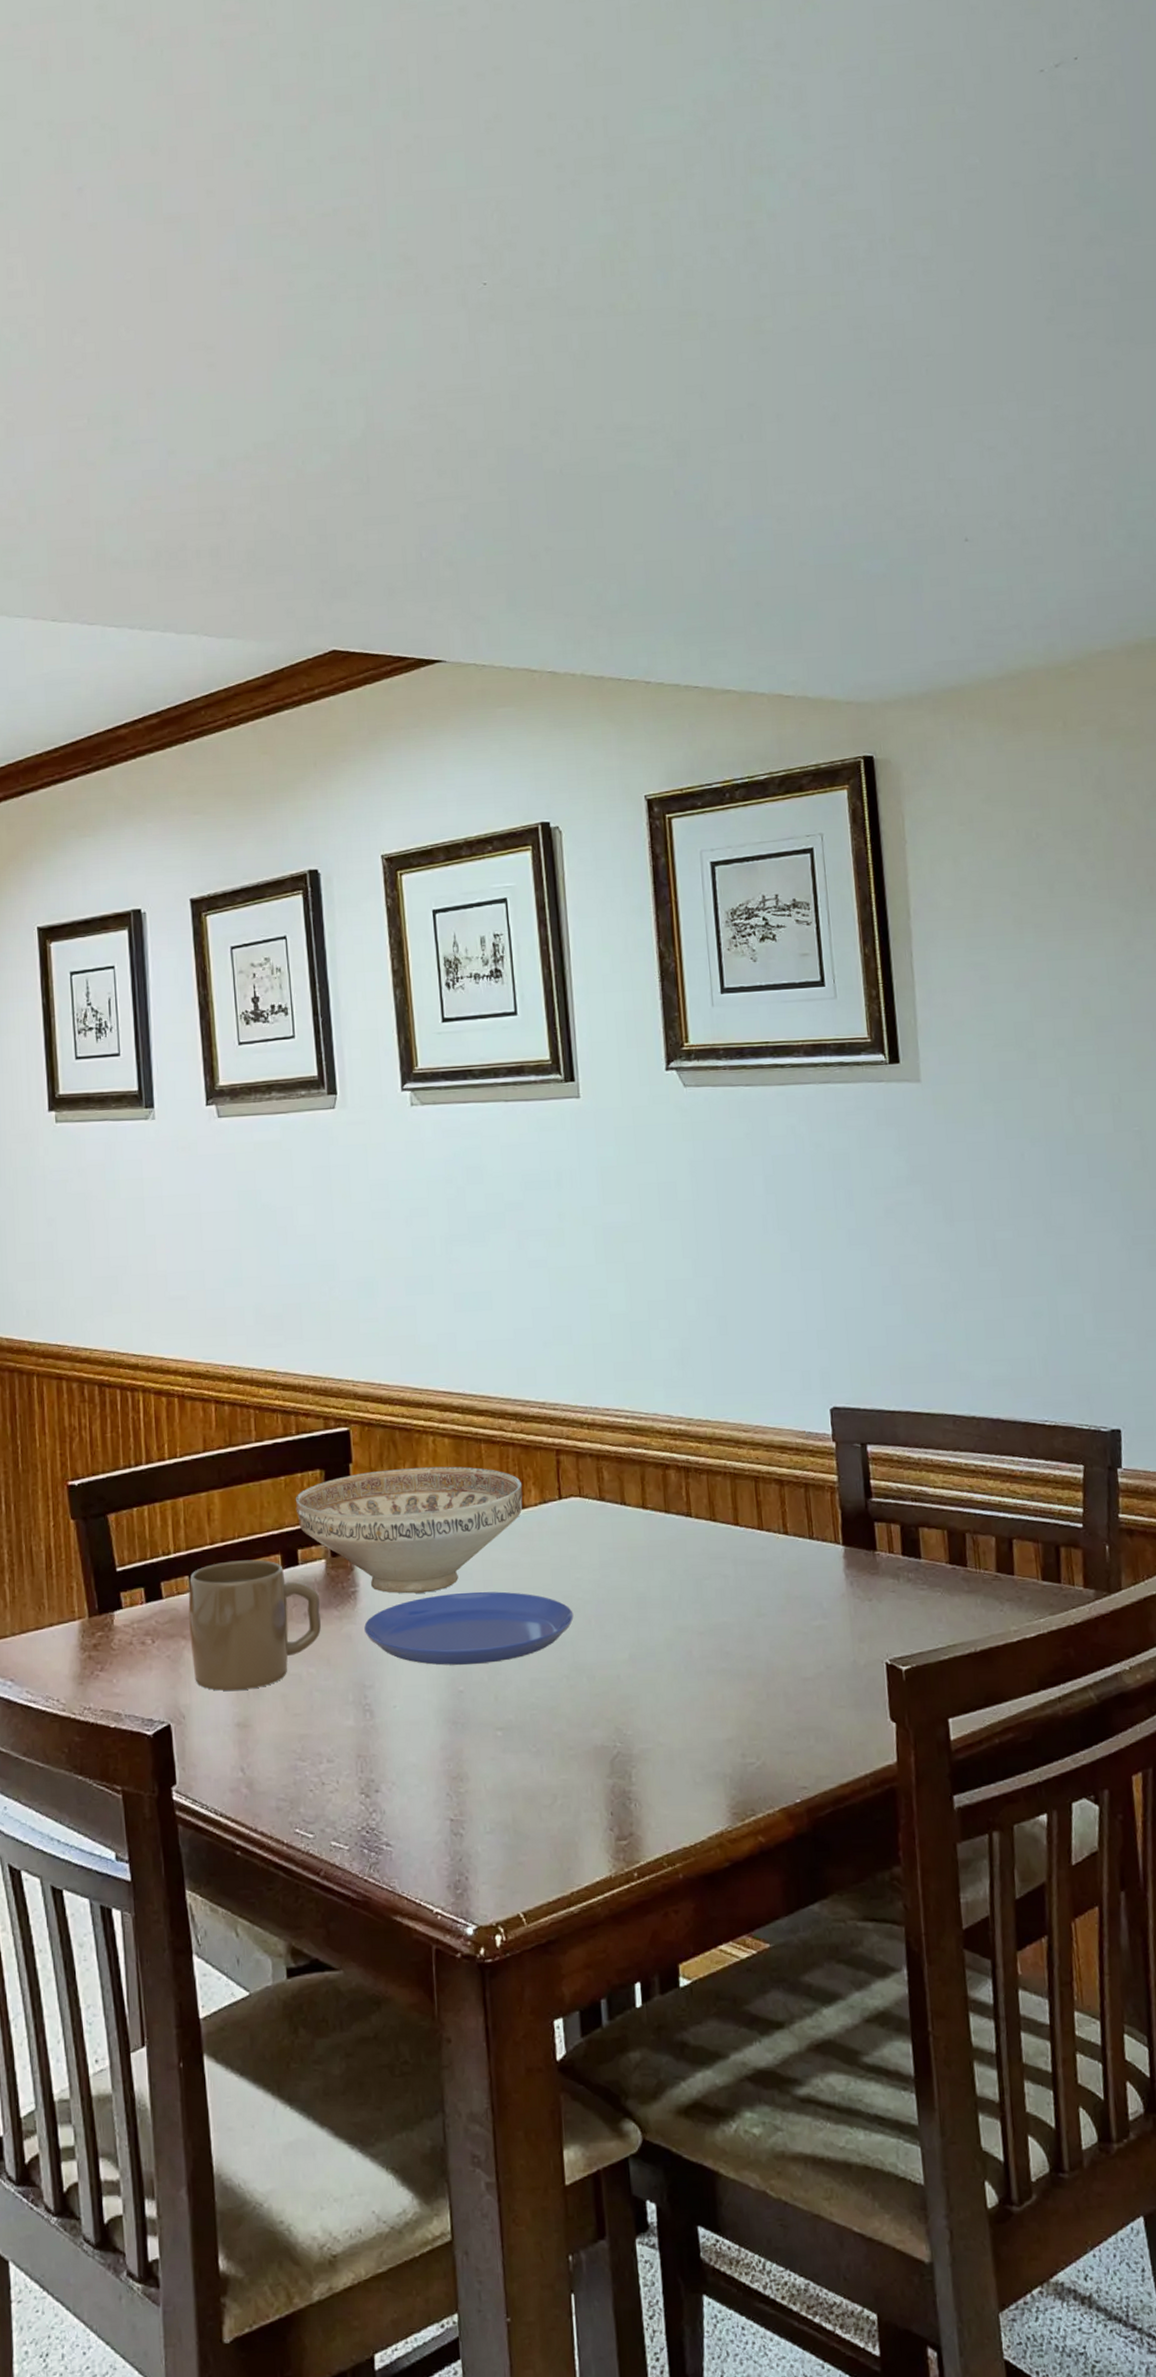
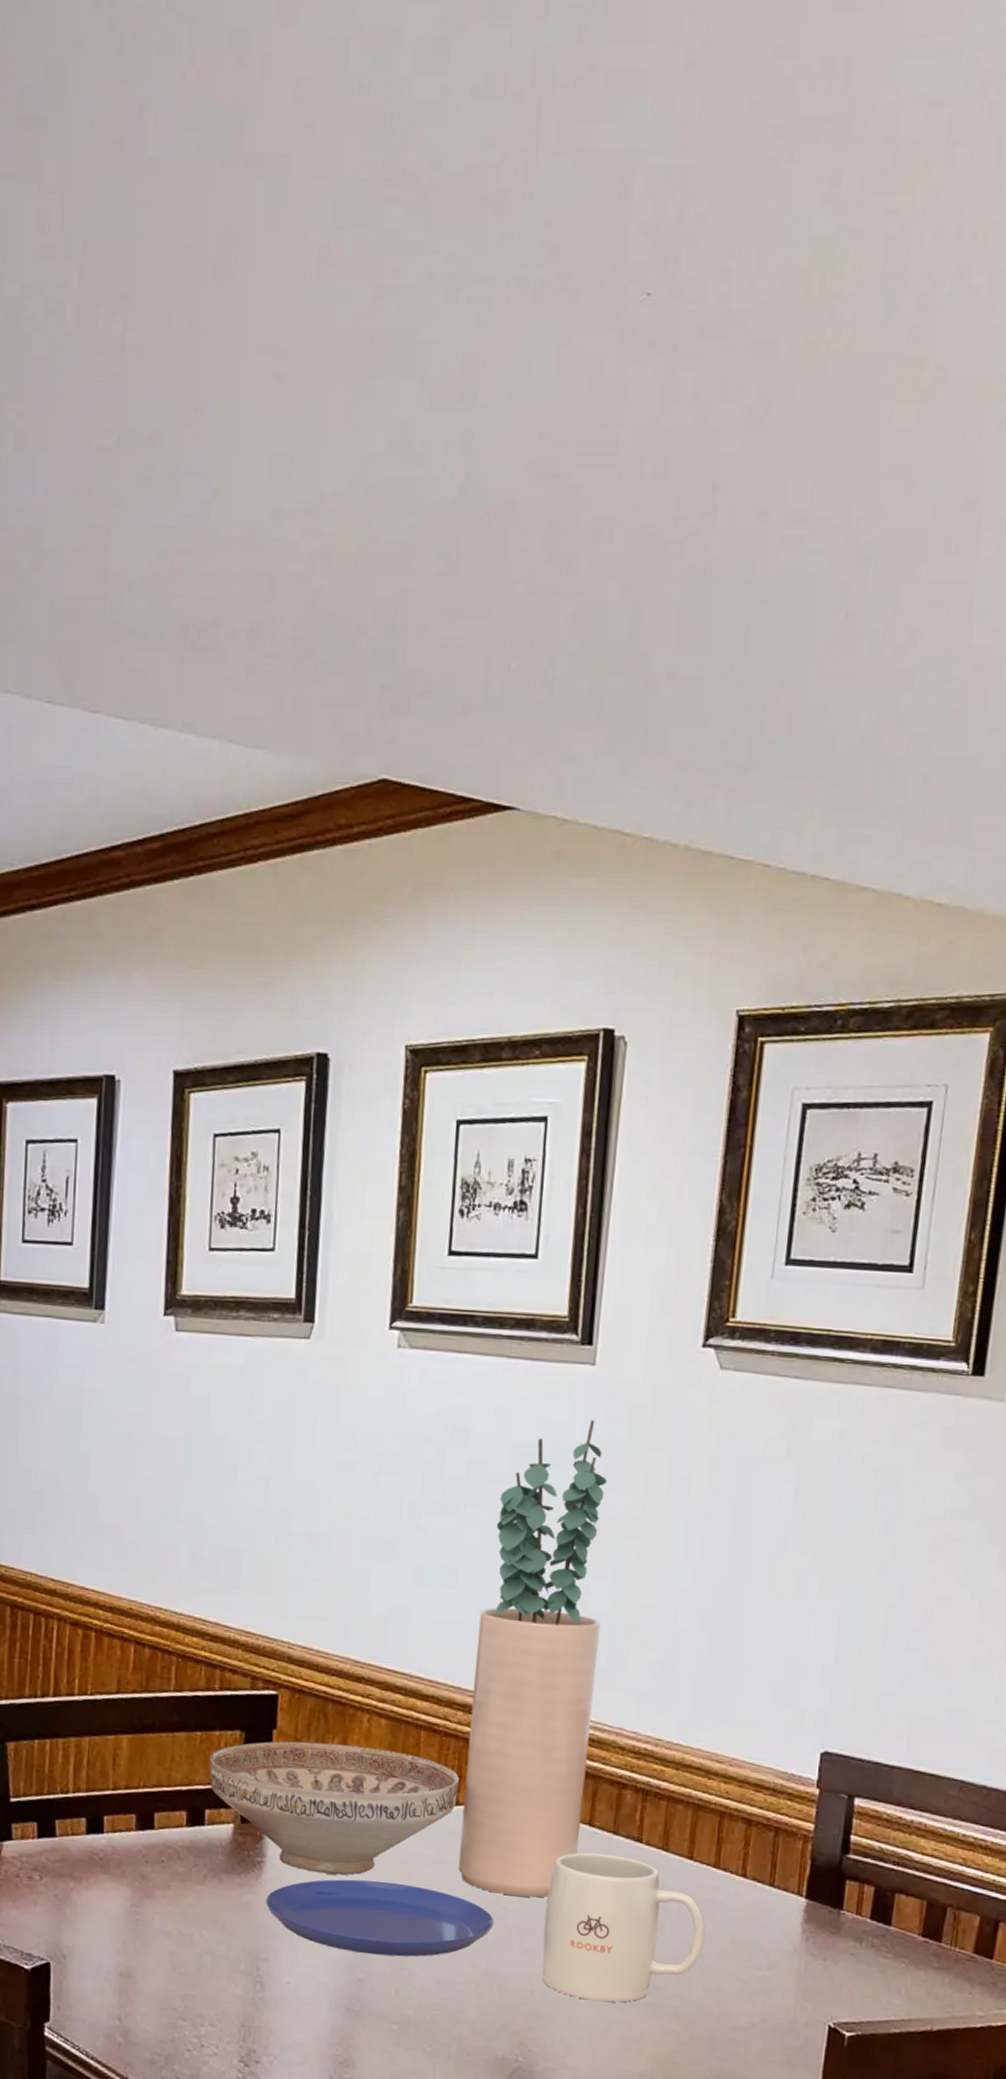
mug: present [188,1559,321,1691] -> none [80,1809,223,1942]
vase: none [516,1144,637,1586] -> present [458,1420,607,1898]
mug: none [616,1532,763,1676] -> present [542,1852,706,2003]

